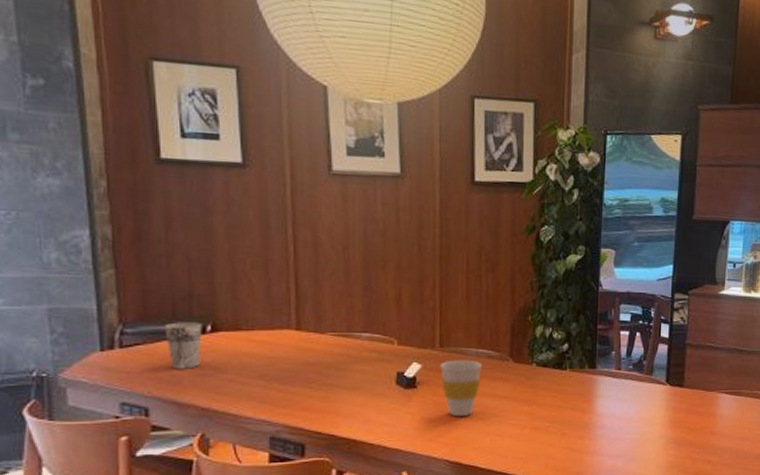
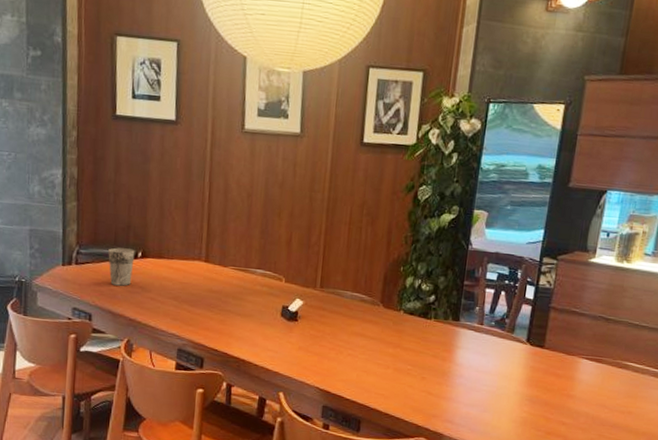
cup: present [440,360,483,417] -> none [319,300,356,351]

